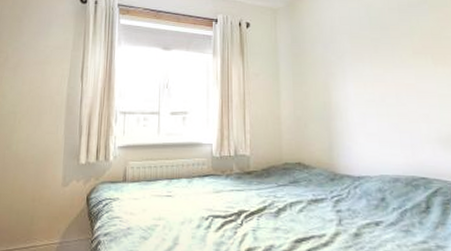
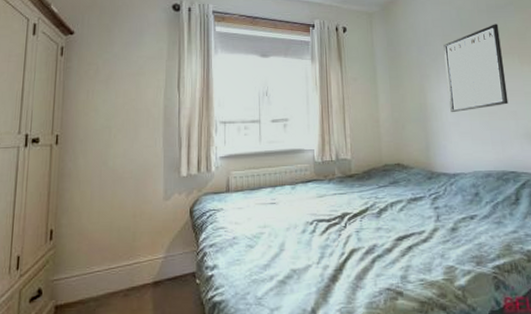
writing board: none [350,22,420,113] -> present [443,24,509,113]

